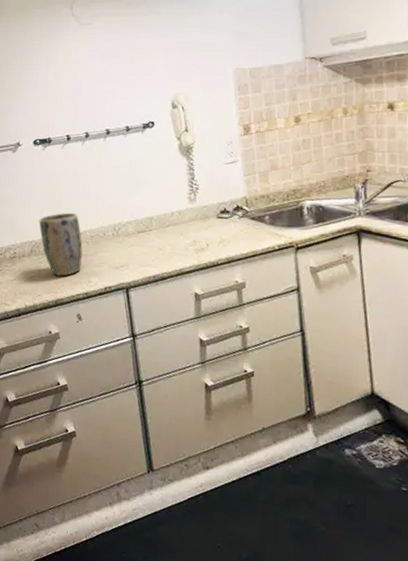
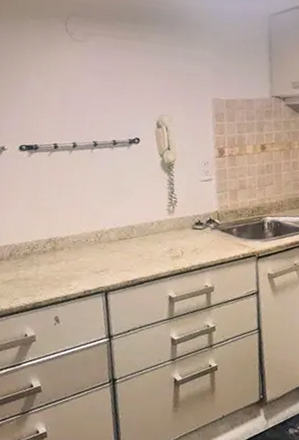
plant pot: present [39,212,83,277] -> none [20,218,64,281]

